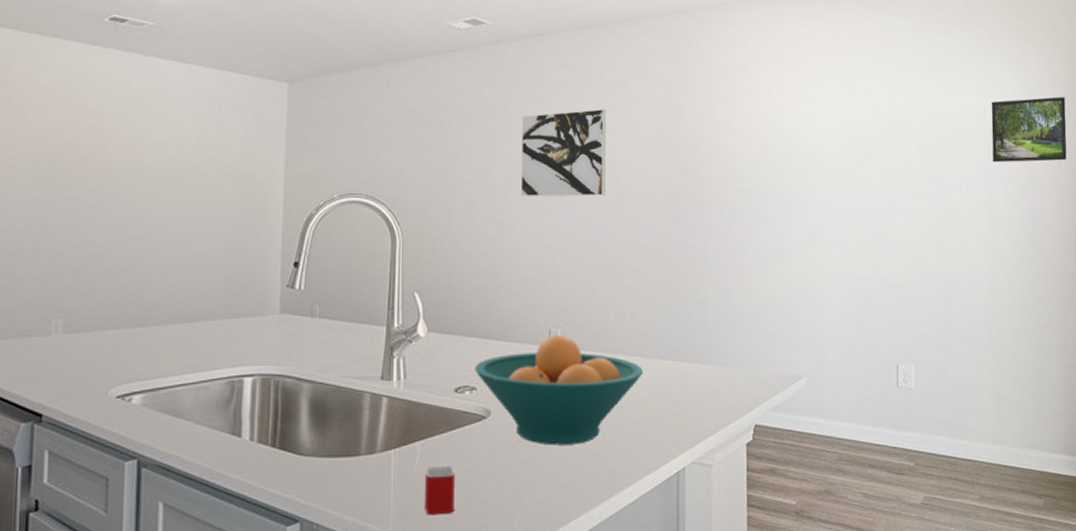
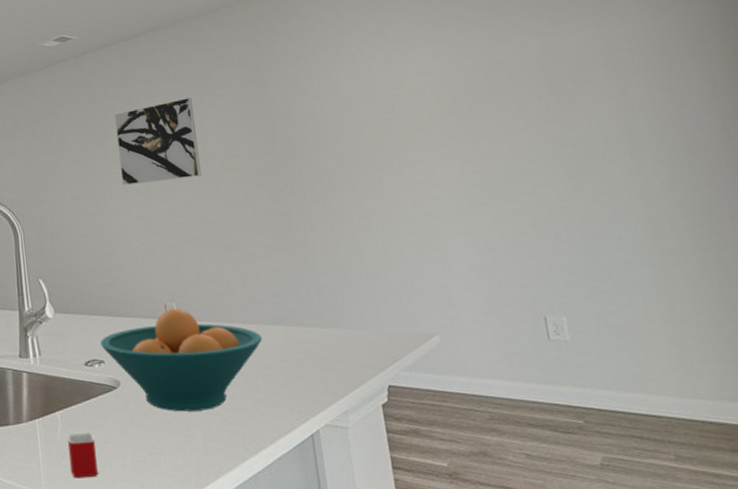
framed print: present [991,97,1067,163] -> none [614,12,724,94]

